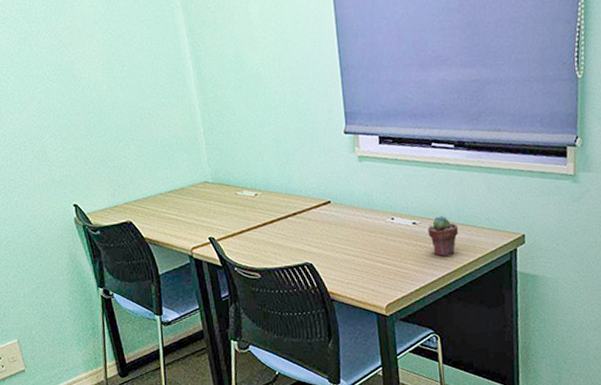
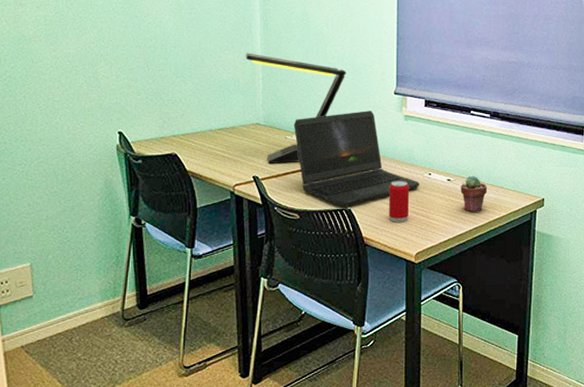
desk lamp: none [183,106,290,223] -> present [245,53,347,163]
laptop computer: none [242,155,383,263] -> present [293,111,420,208]
beverage can: none [350,228,374,274] -> present [389,180,410,222]

